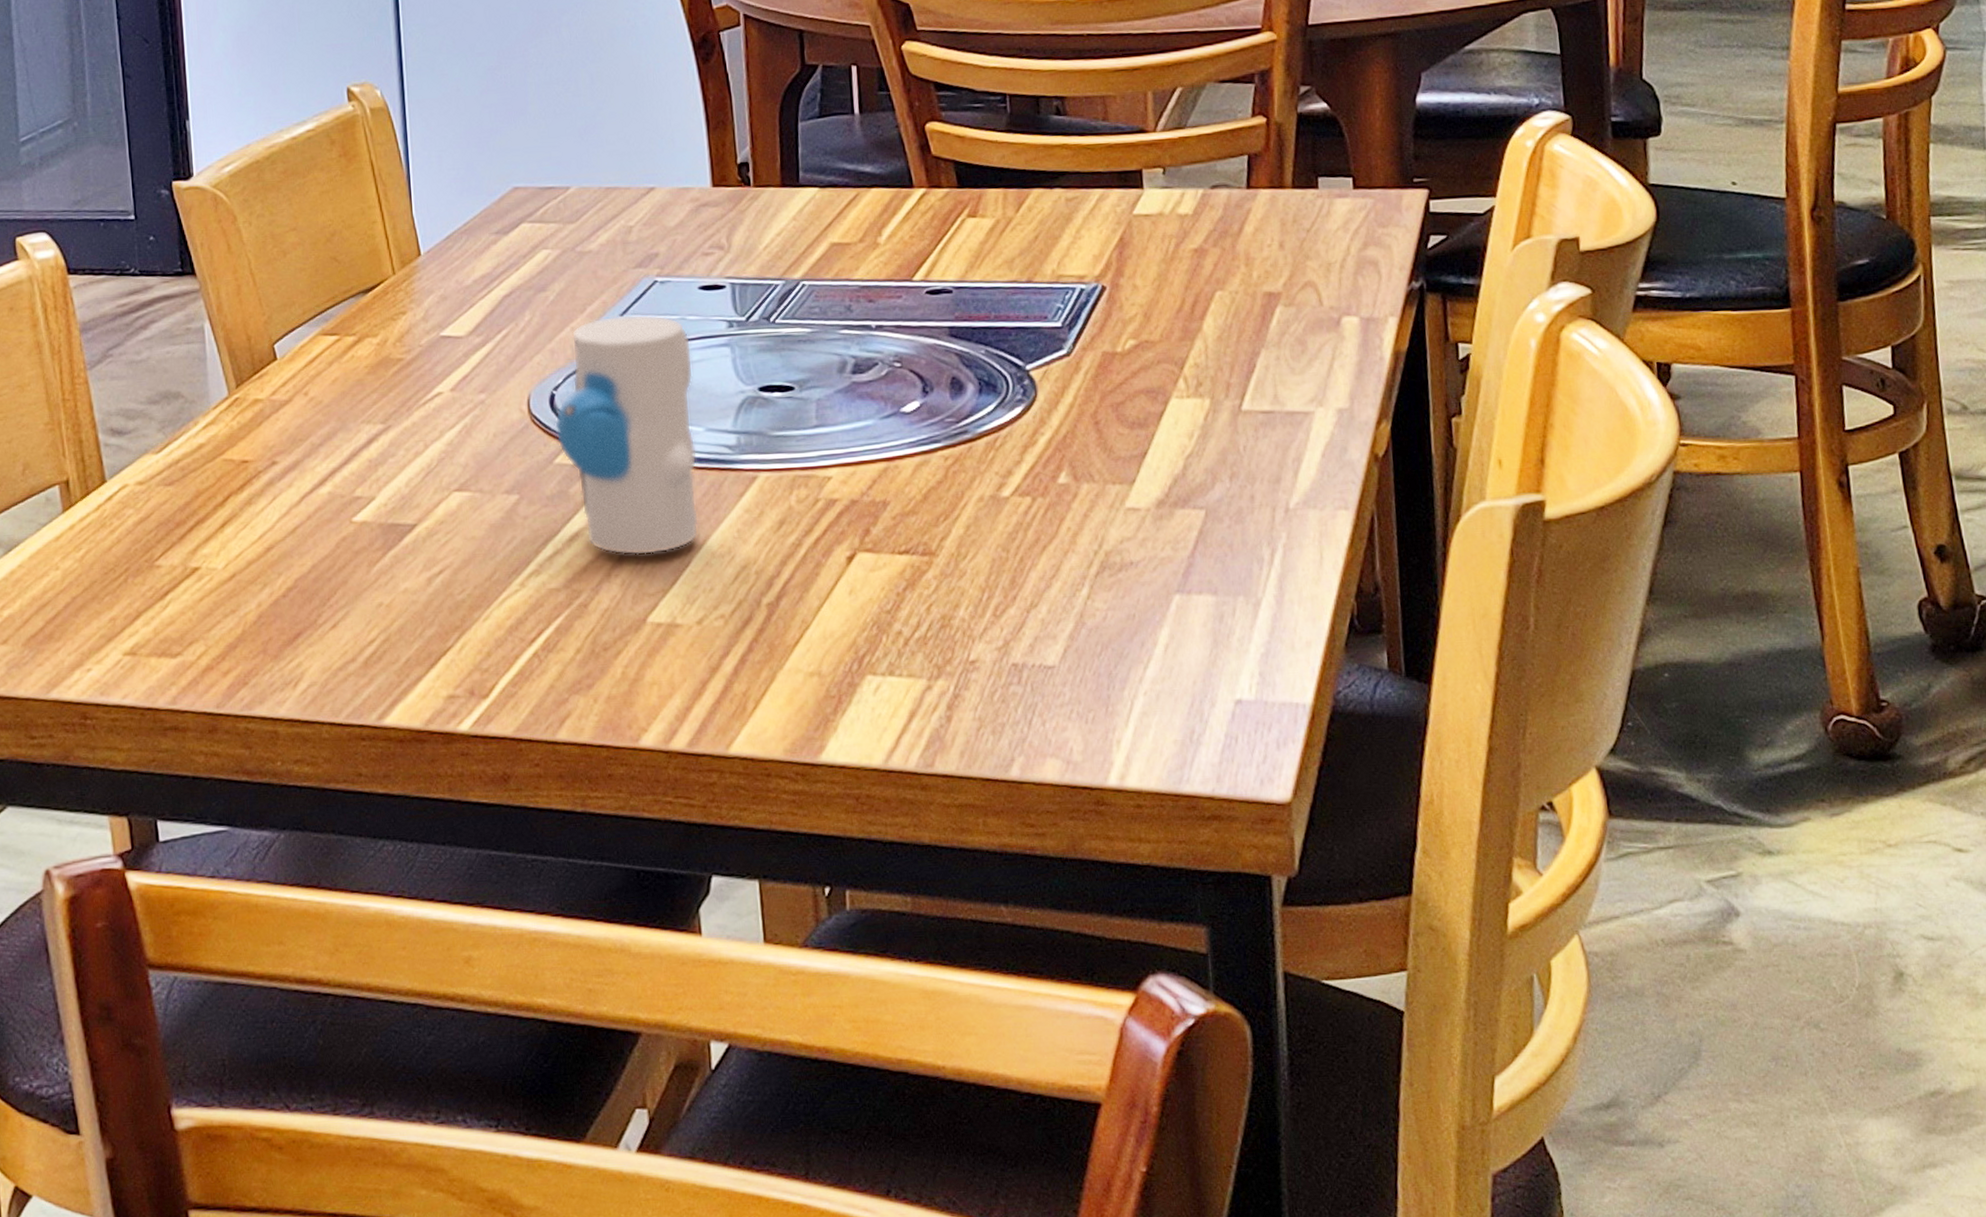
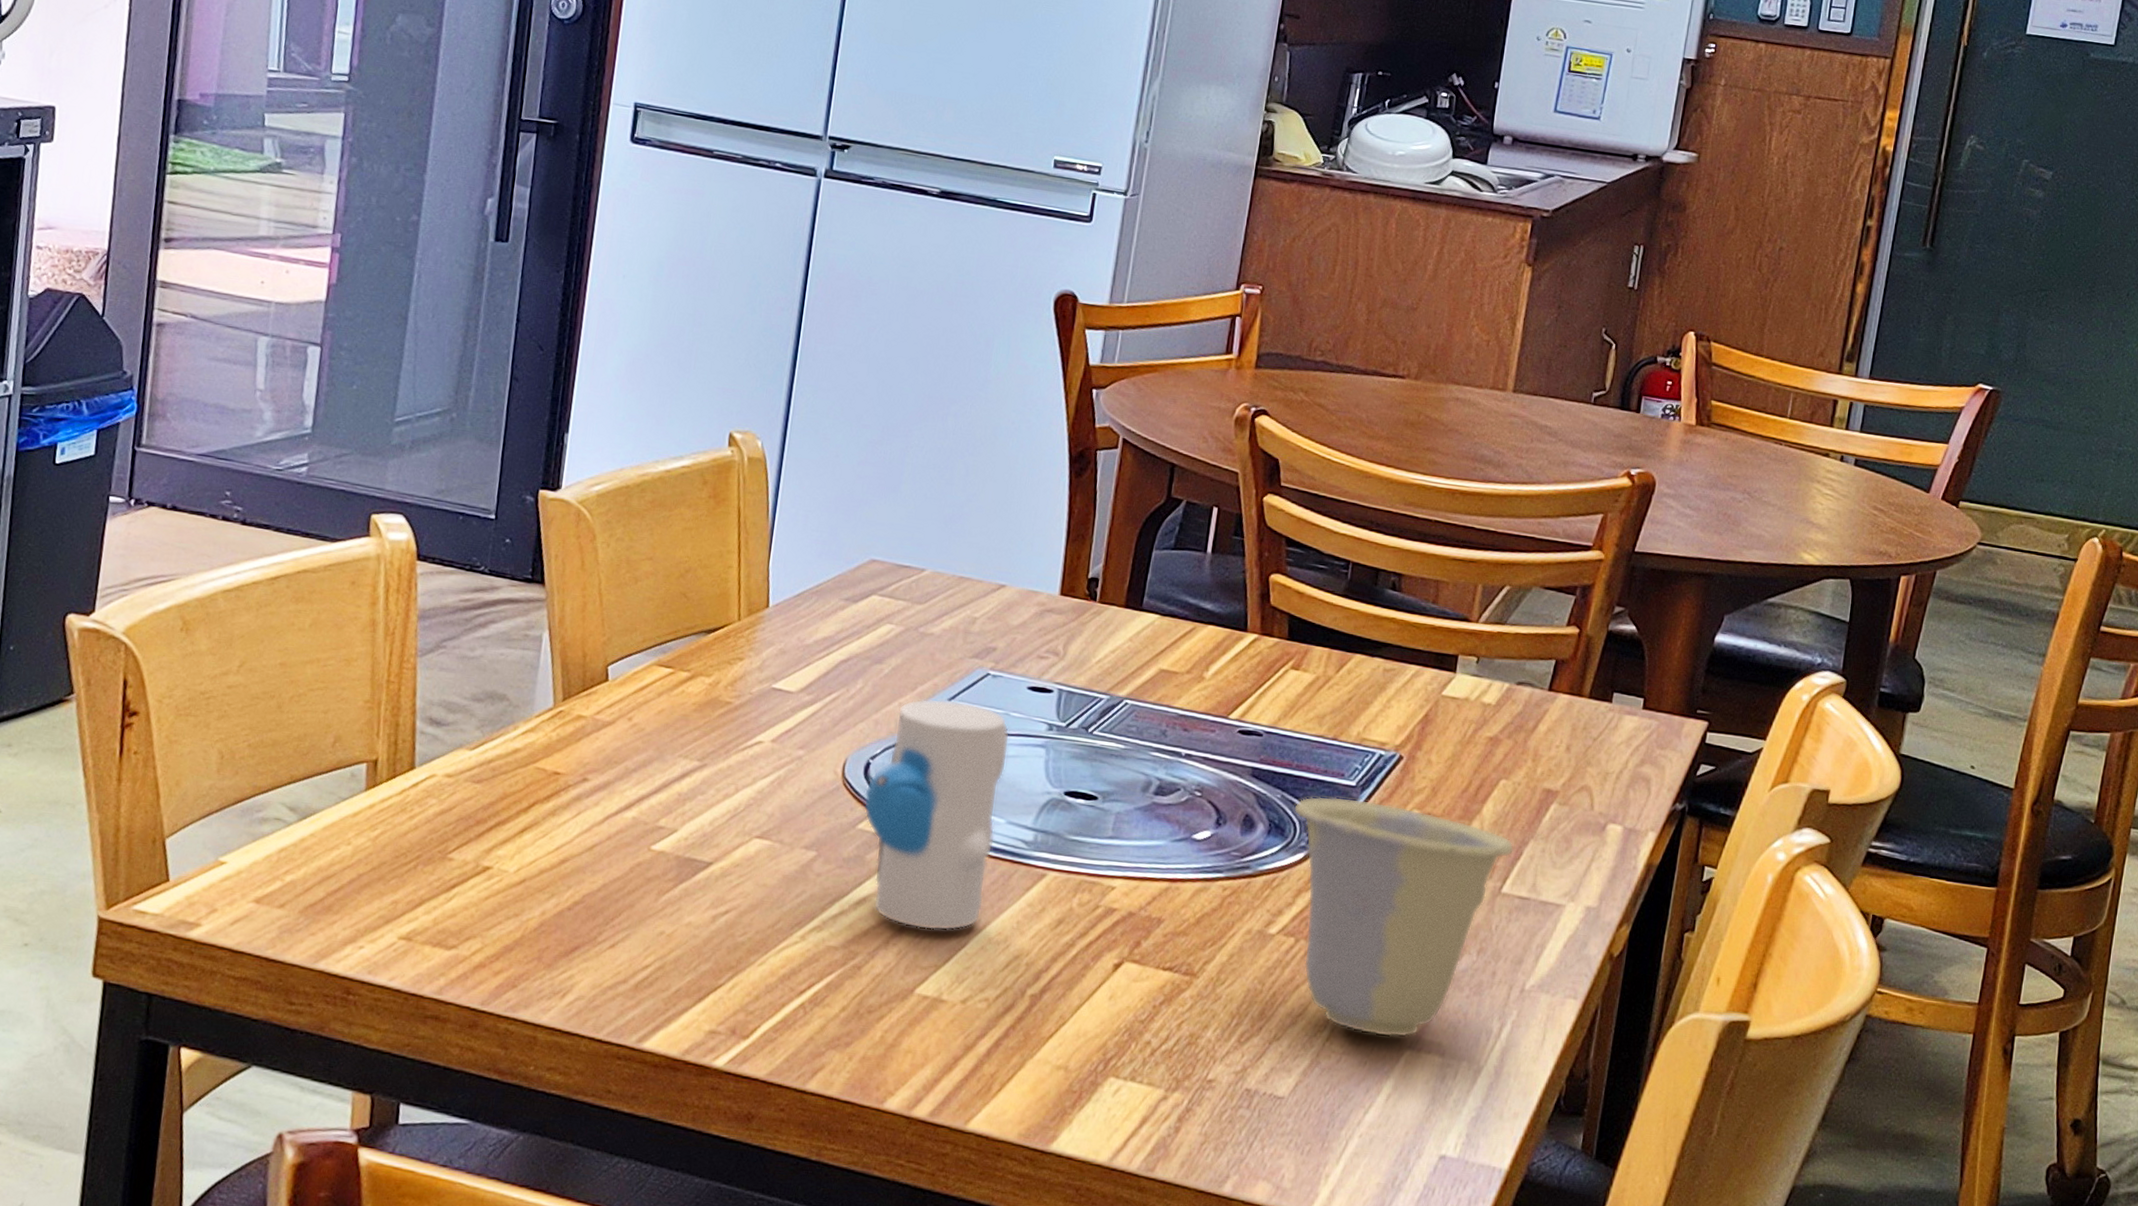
cup: none [1000,338,1247,585] -> present [1293,796,1515,1038]

